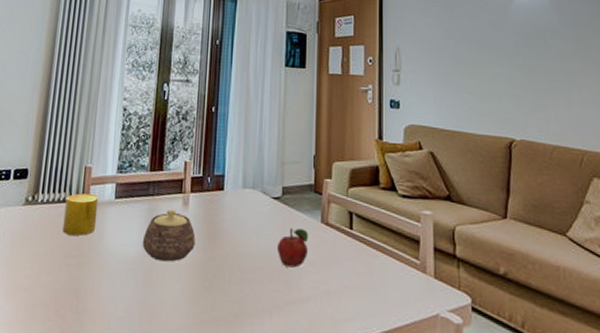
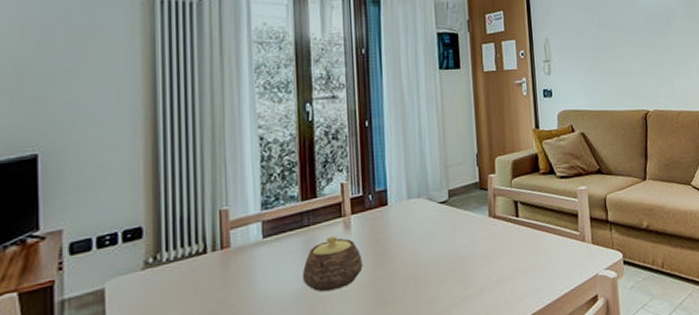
cup: present [62,192,99,236] -> none [199,238,244,290]
fruit: present [276,228,308,268] -> none [448,226,479,266]

